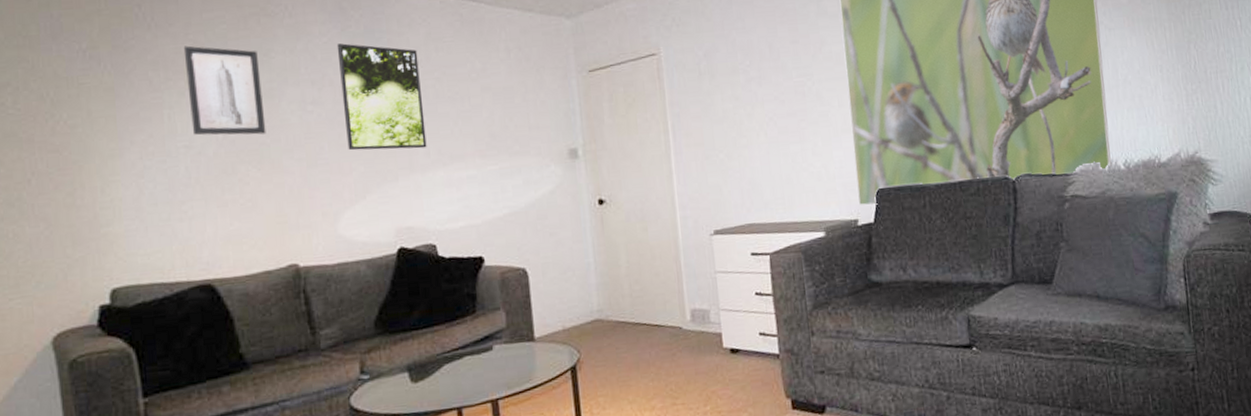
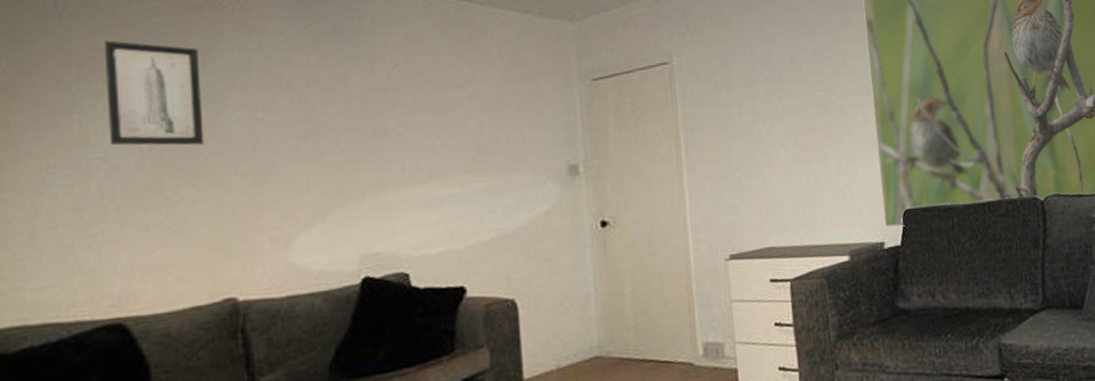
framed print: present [336,43,427,151] -> none [297,42,402,165]

